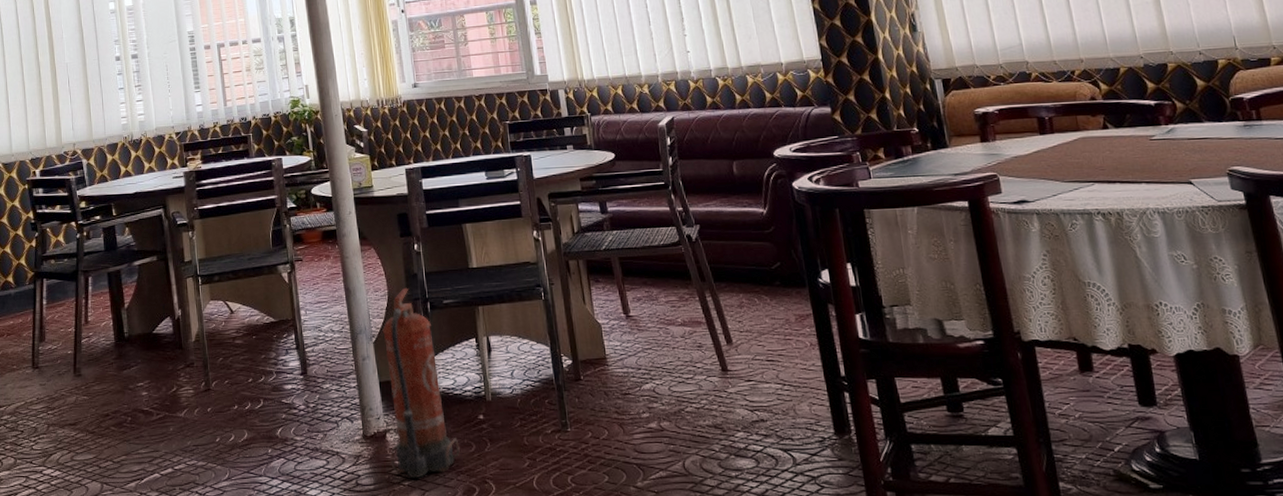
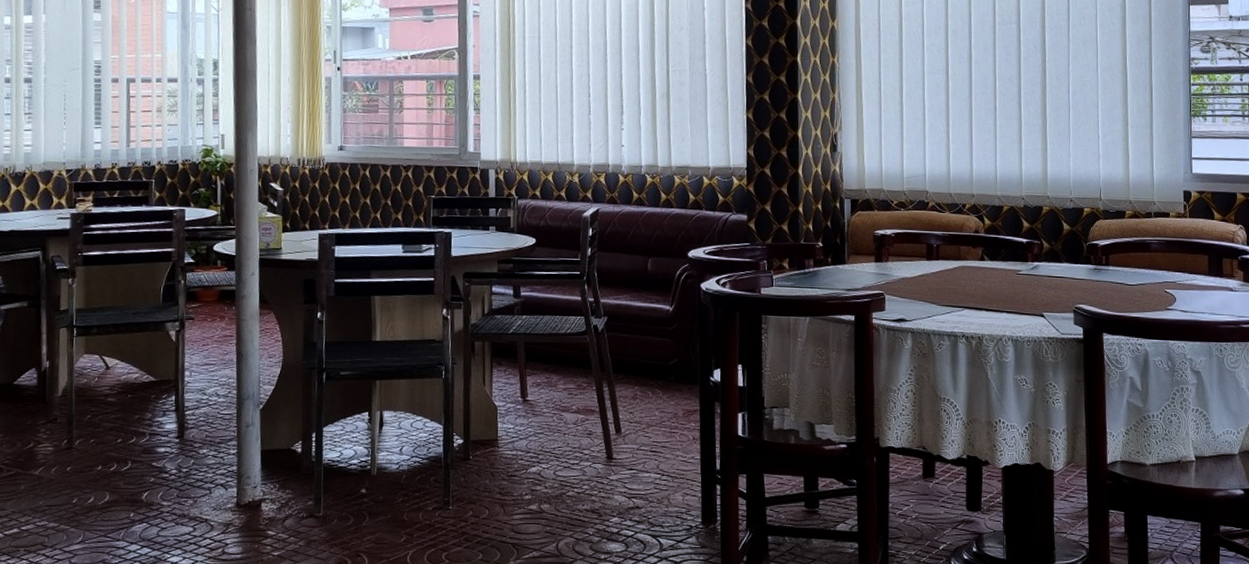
fire extinguisher: present [383,287,460,478] -> none [262,356,337,549]

